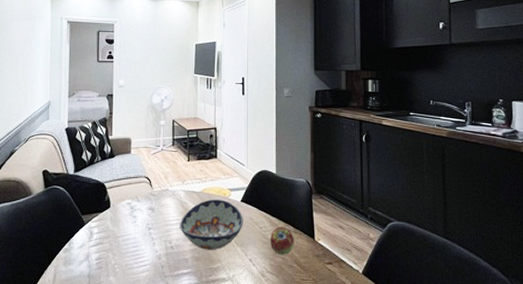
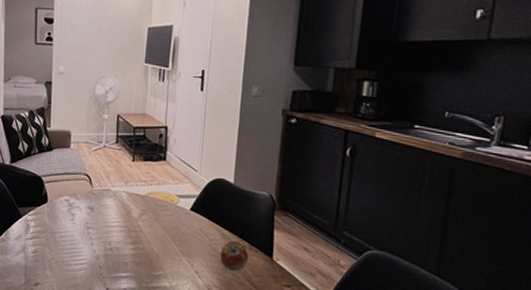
decorative bowl: present [179,199,243,251] -> none [120,204,192,258]

